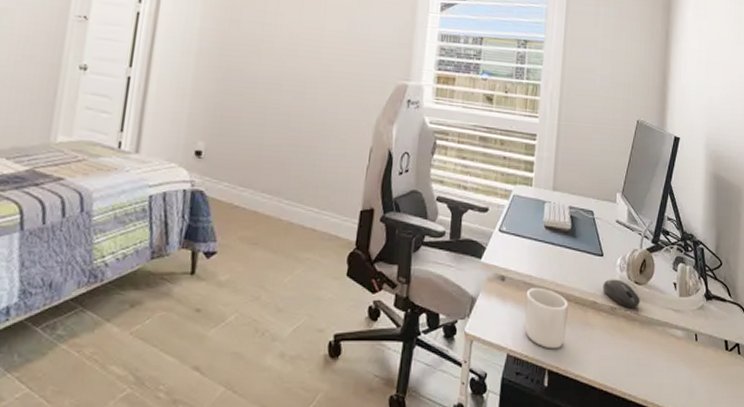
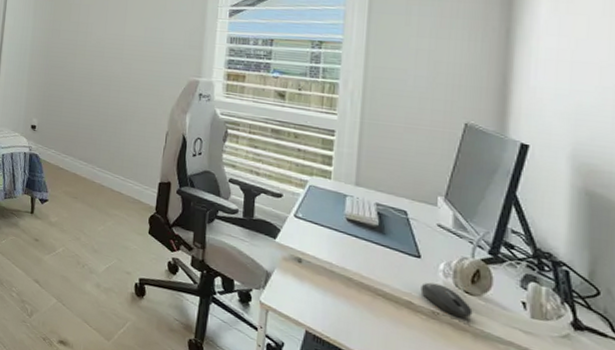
mug: present [524,287,568,349] -> none [325,274,377,339]

